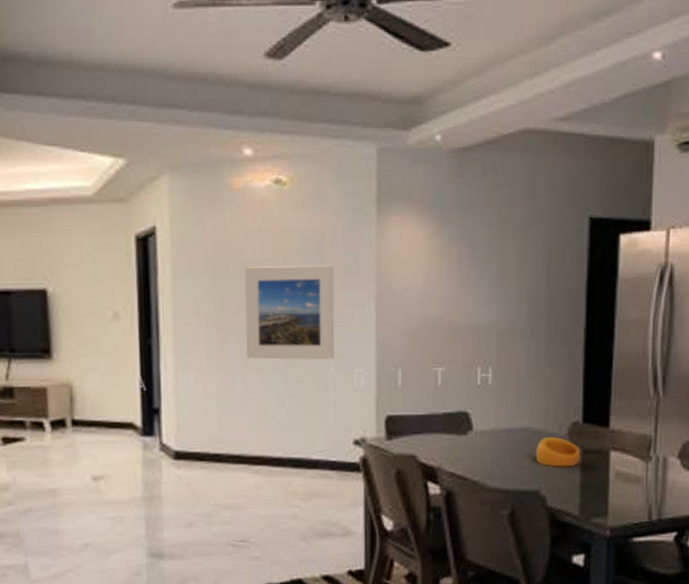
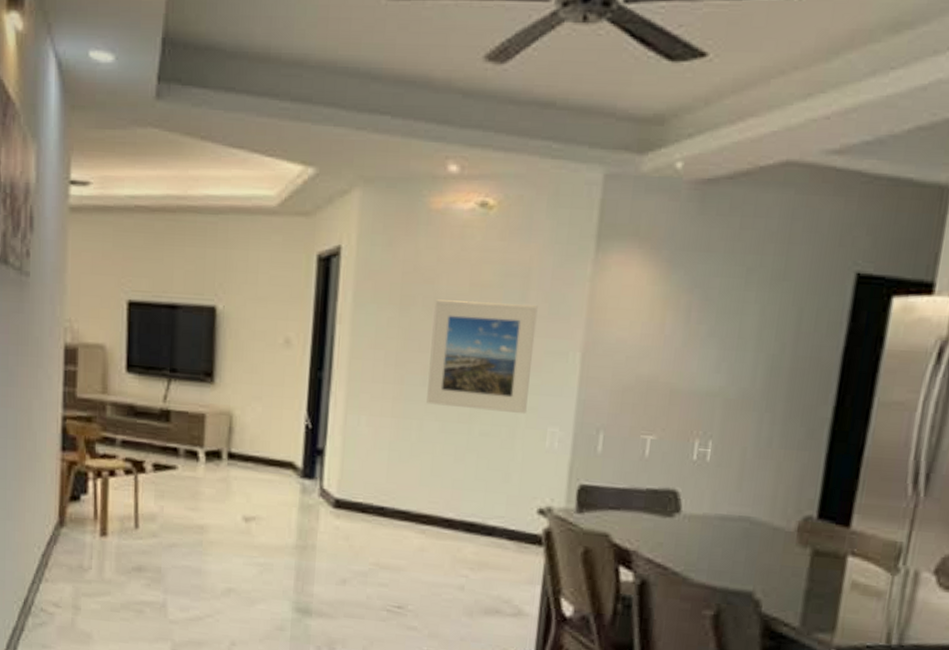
ring: present [535,437,580,467] -> none [753,531,810,570]

